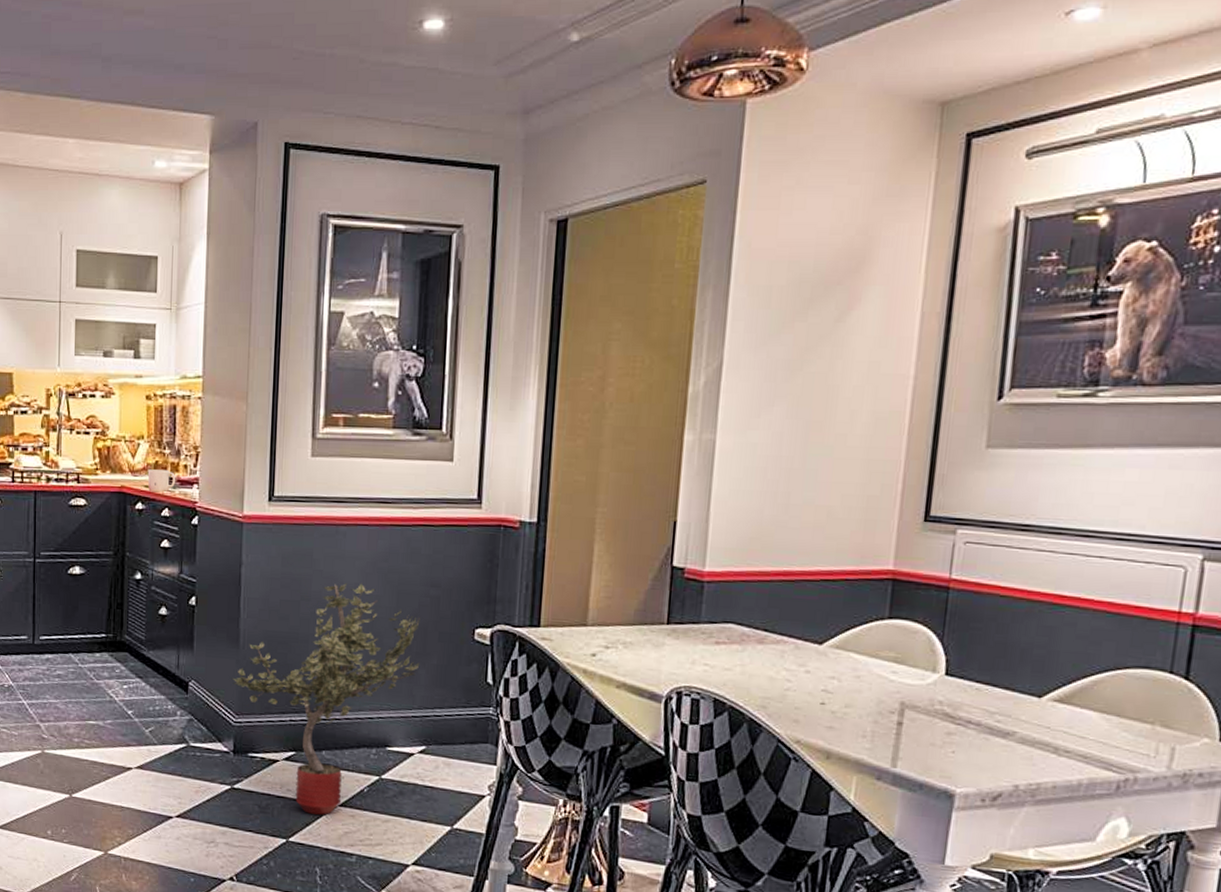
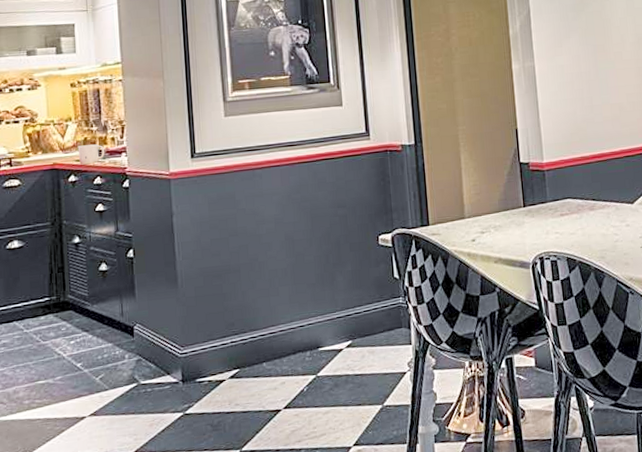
potted tree: present [231,583,420,815] -> none [173,214,338,422]

